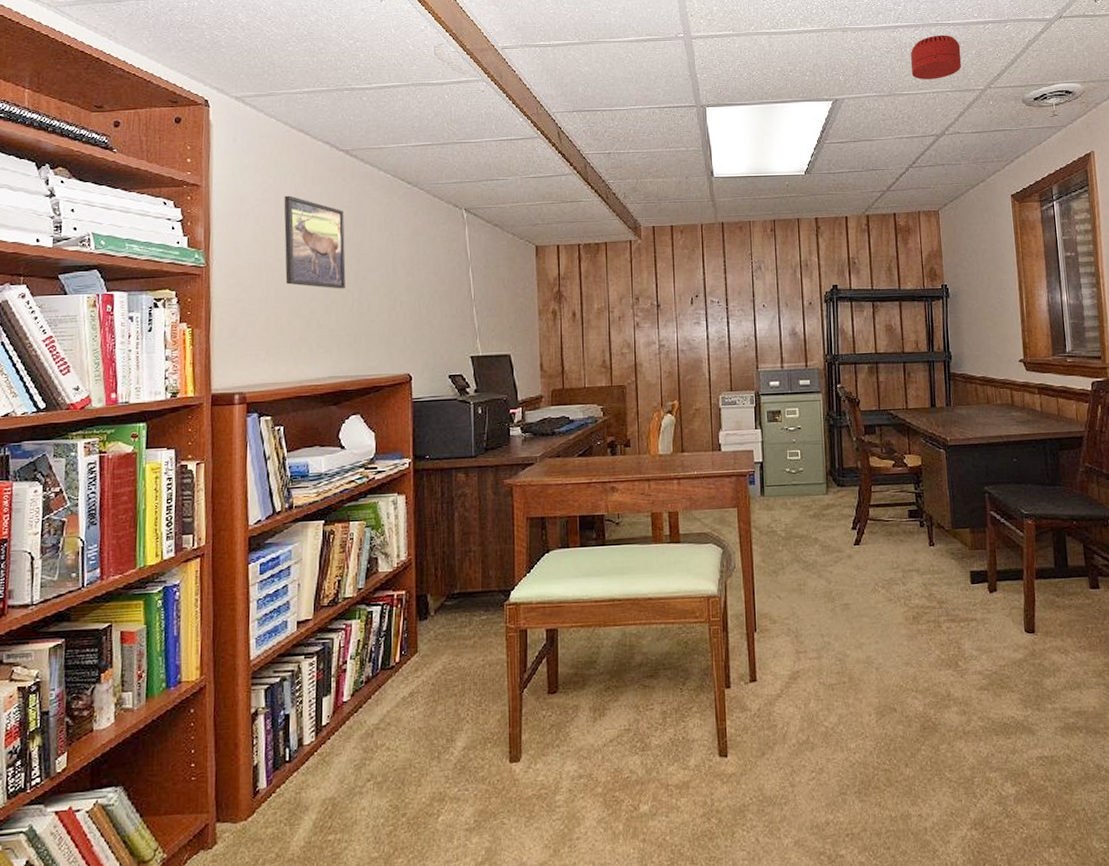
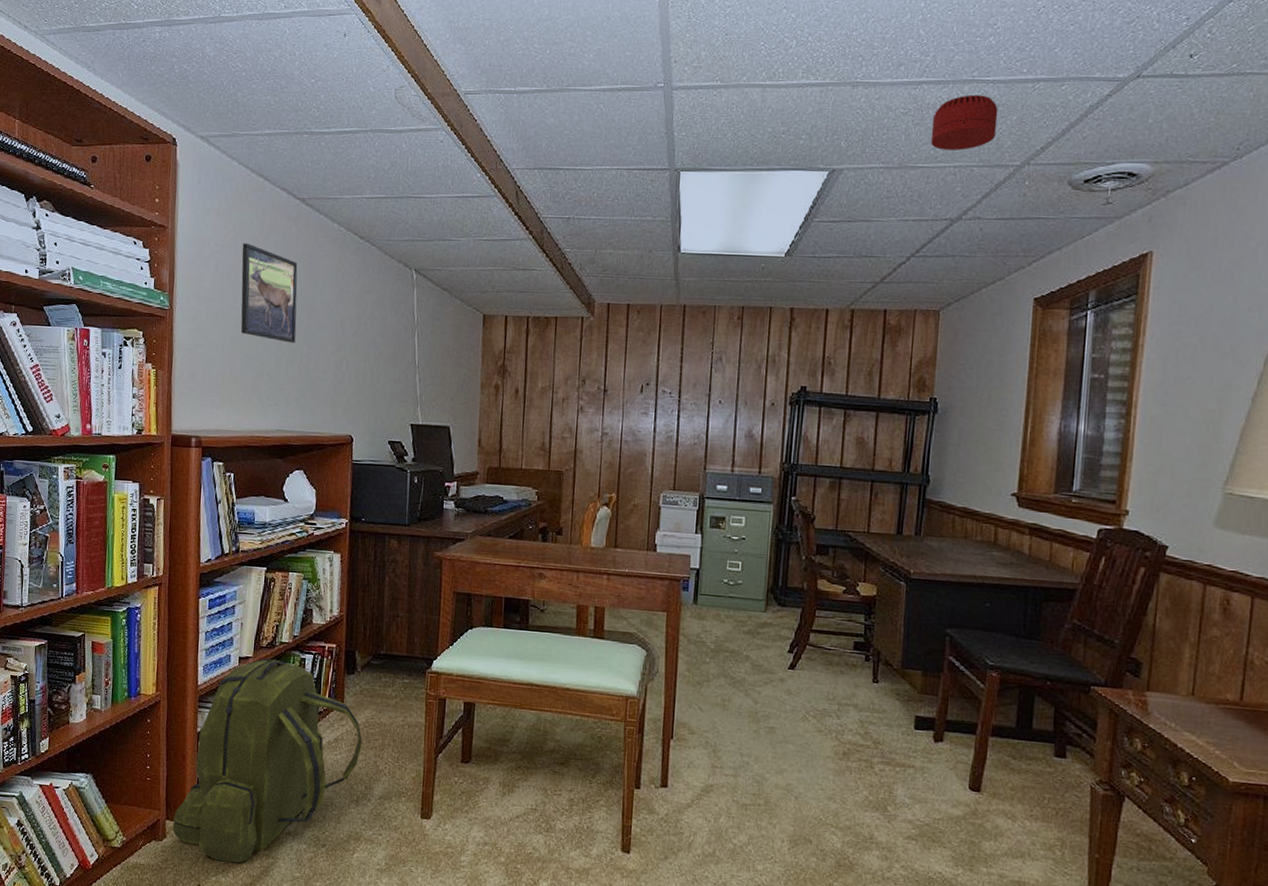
backpack: none [225,617,441,859] -> present [172,658,362,863]

